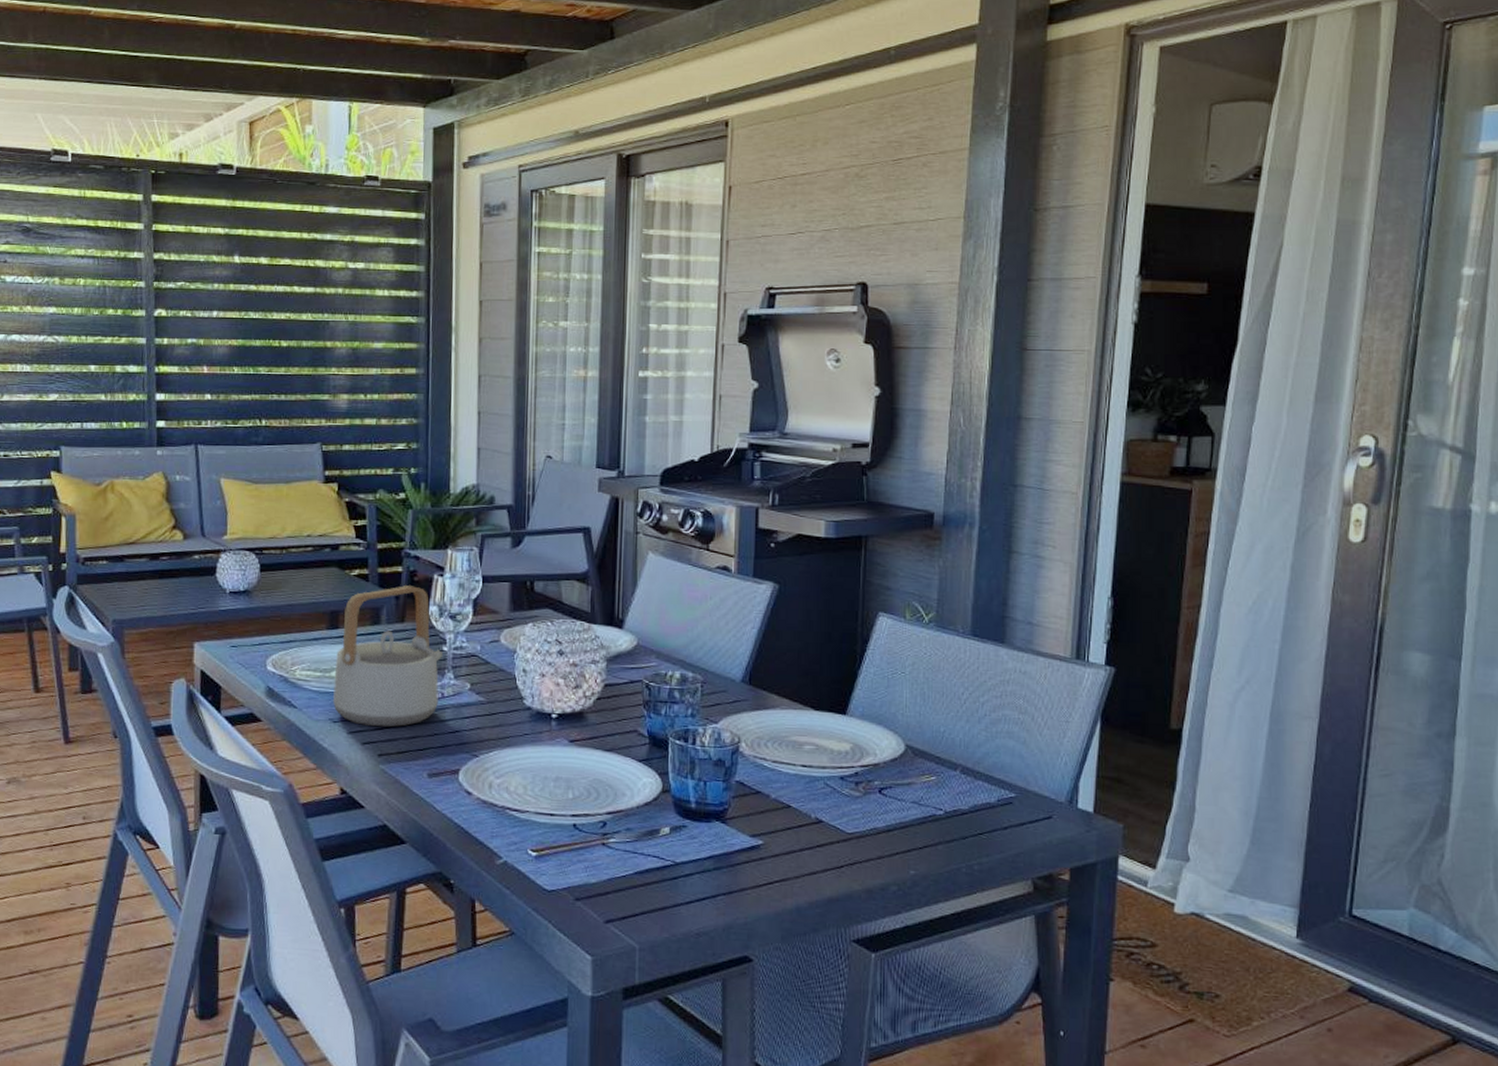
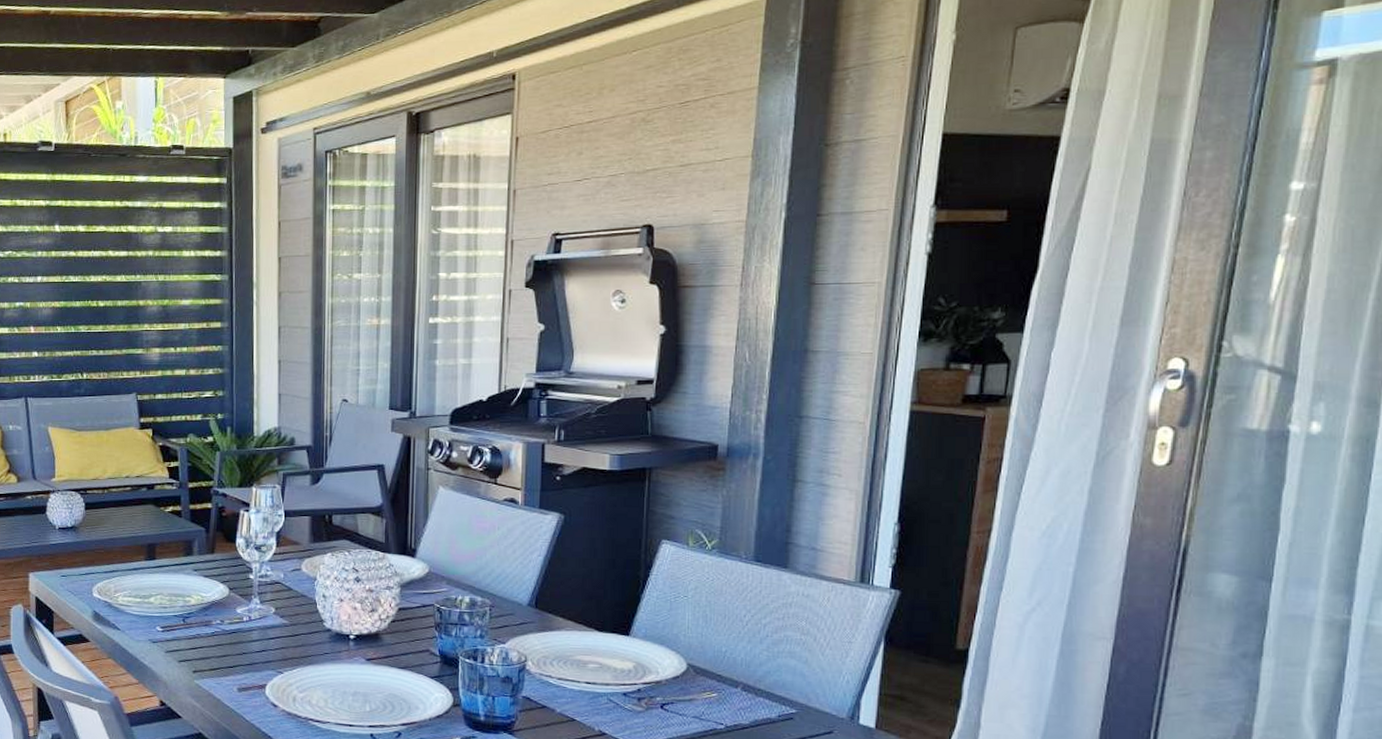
teapot: present [332,585,442,727] -> none [151,520,249,647]

